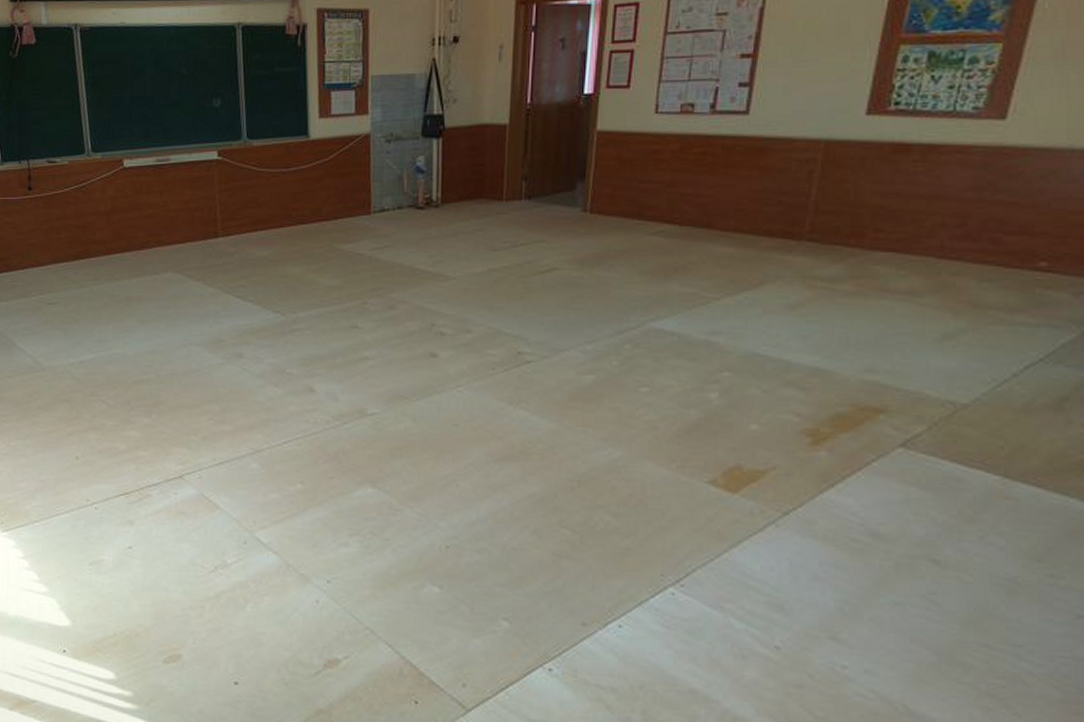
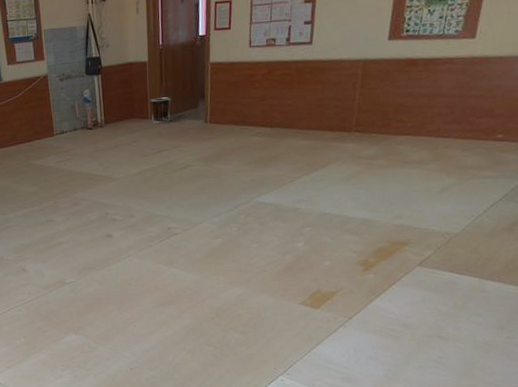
waste bin: none [507,173,537,208] -> present [150,97,171,124]

